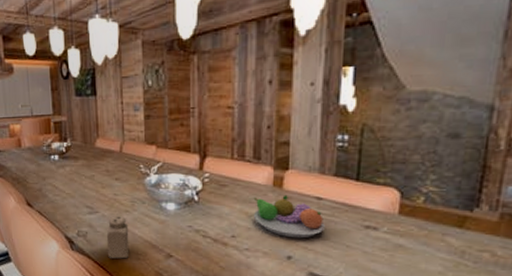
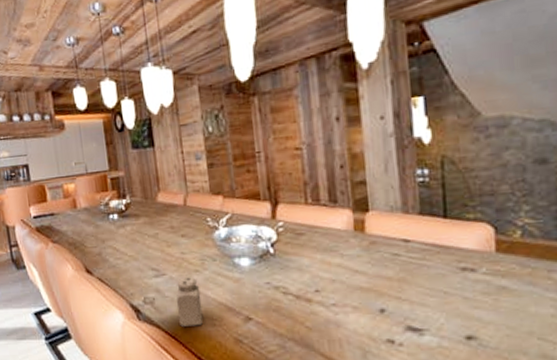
fruit bowl: present [253,194,325,239] -> none [334,239,417,288]

